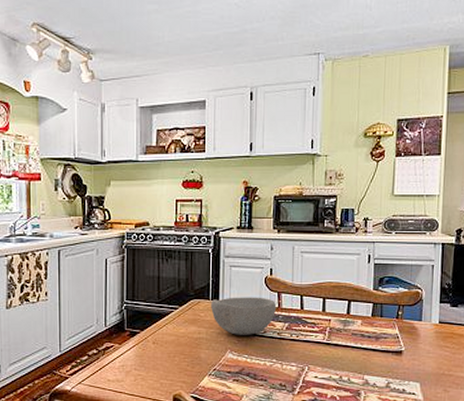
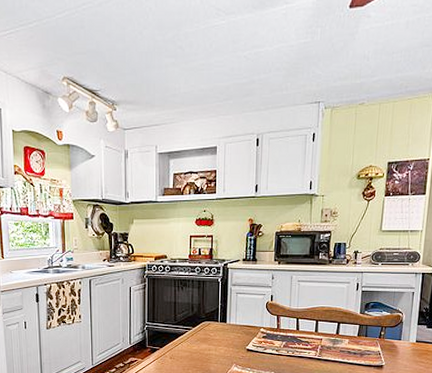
bowl: present [211,297,276,335] -> none [220,319,275,352]

